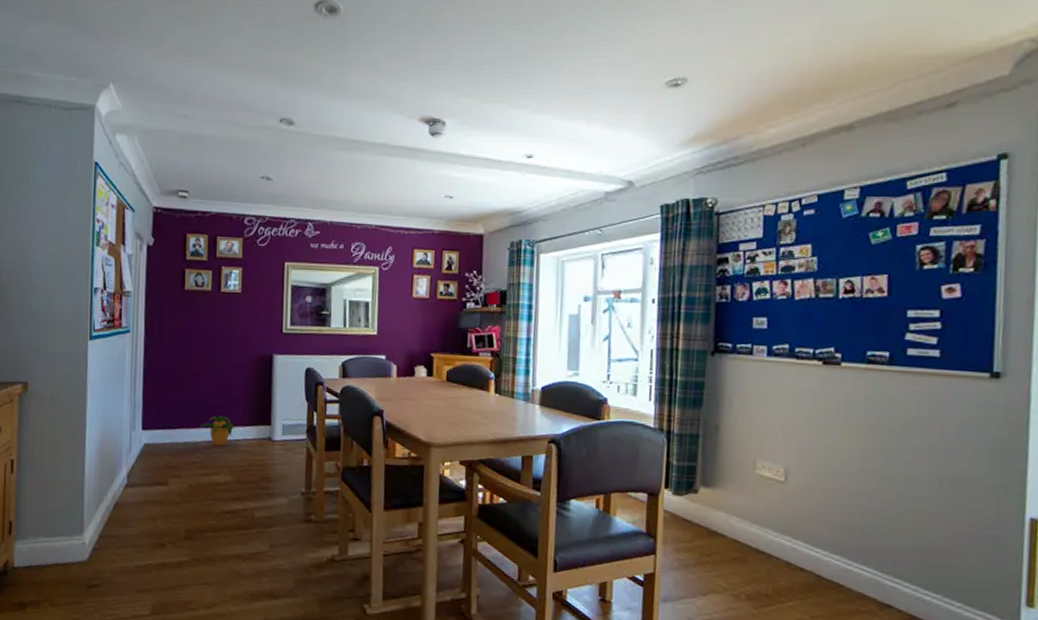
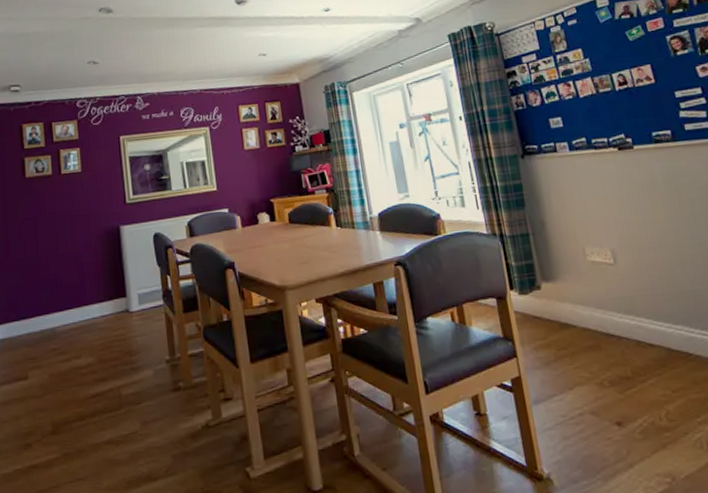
potted plant: present [198,415,236,446] -> none [53,295,91,328]

